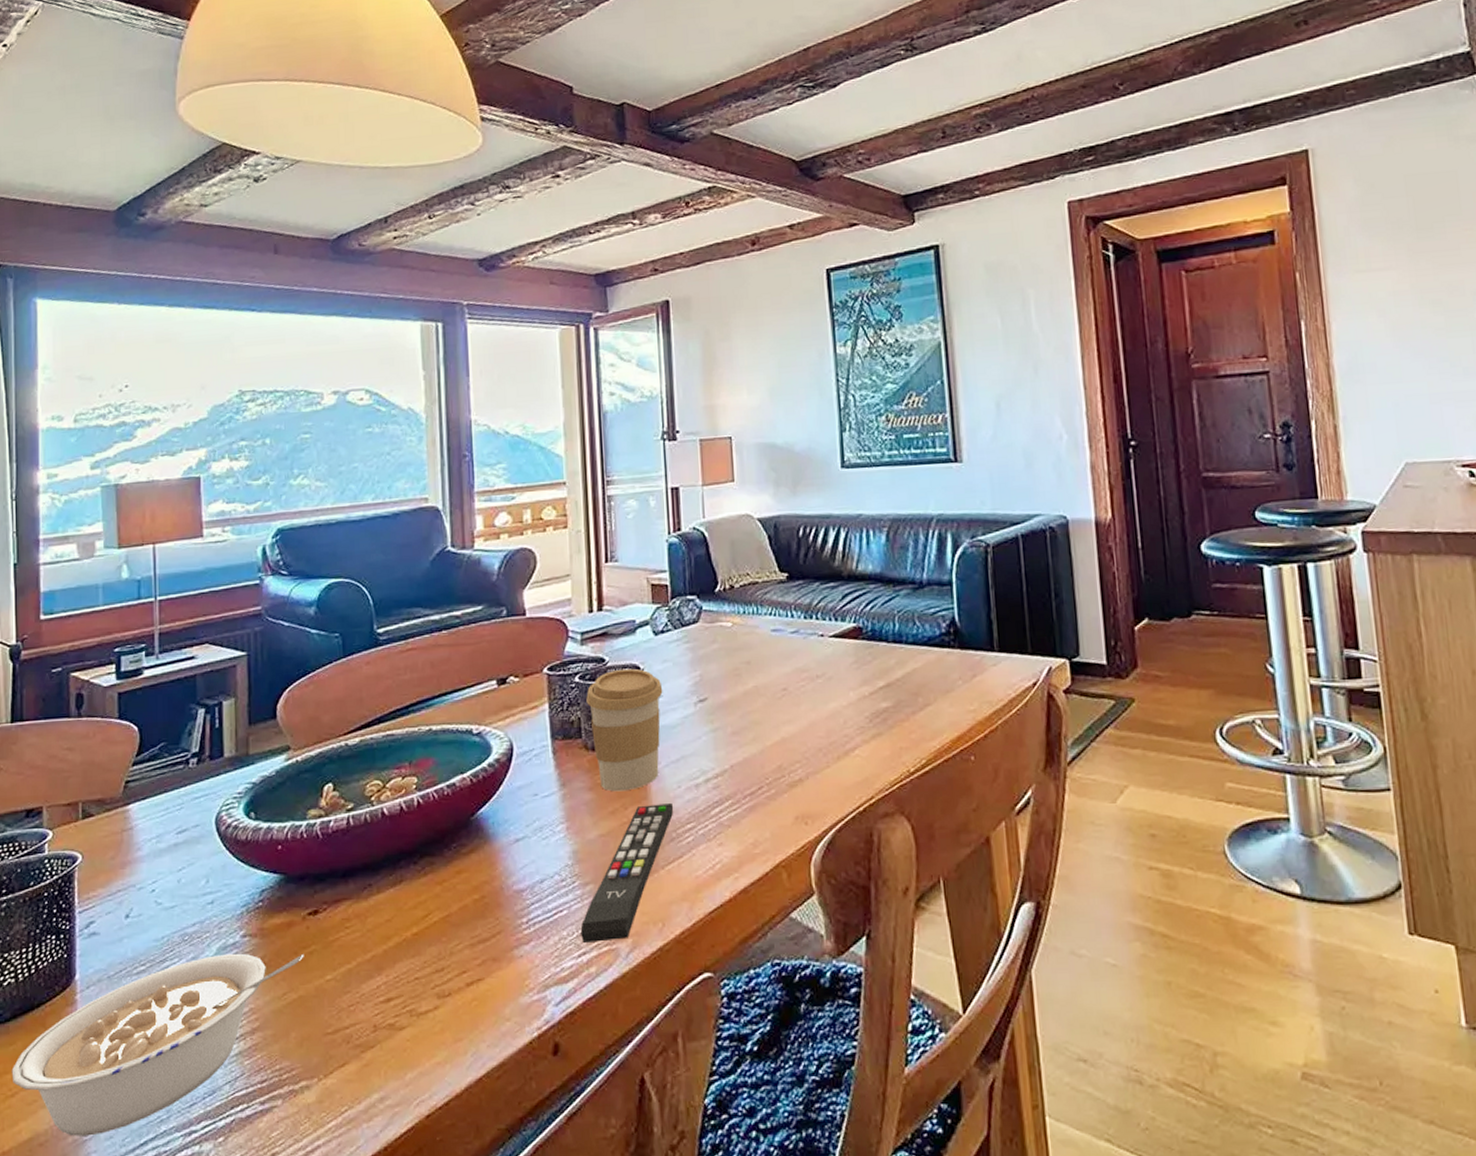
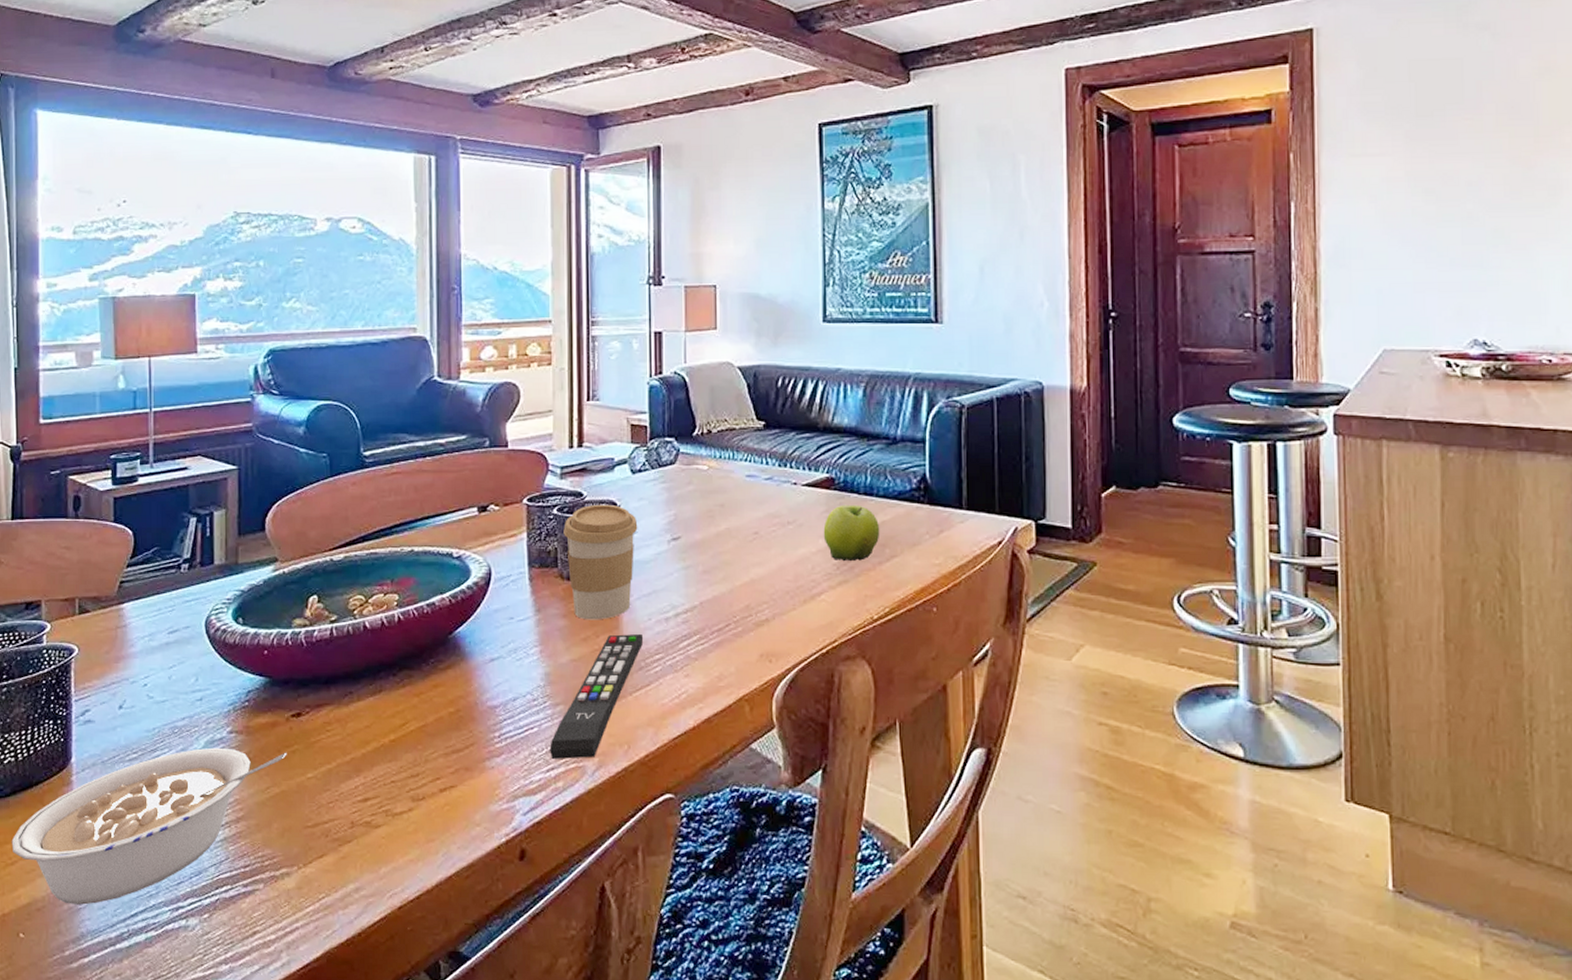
fruit: none [853,653,912,714] -> present [823,505,880,562]

